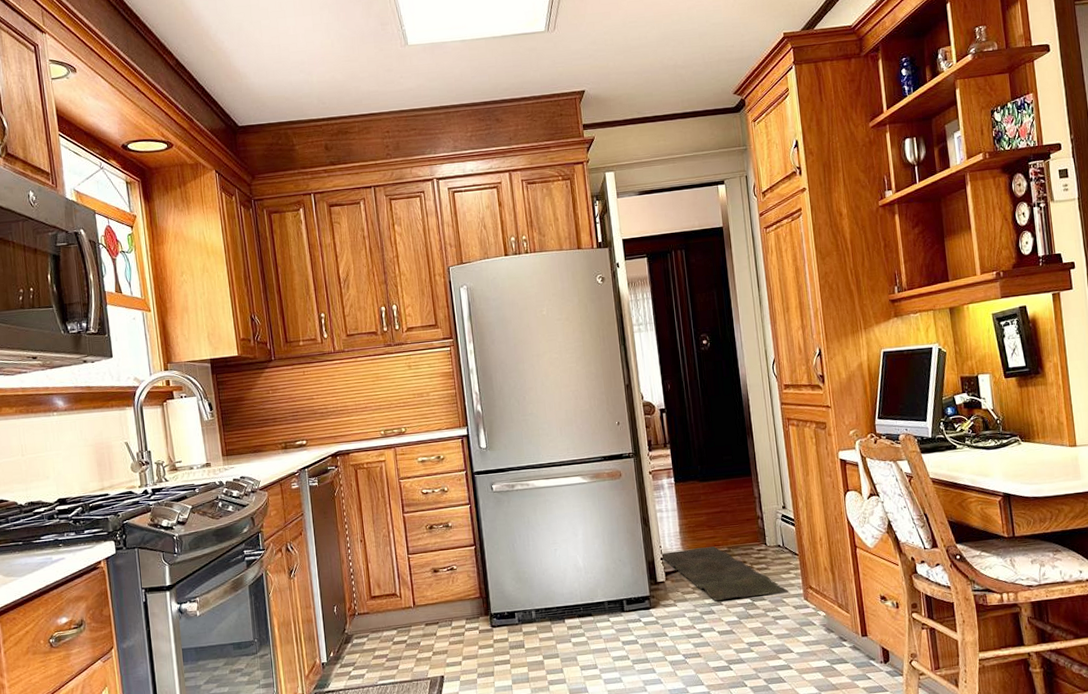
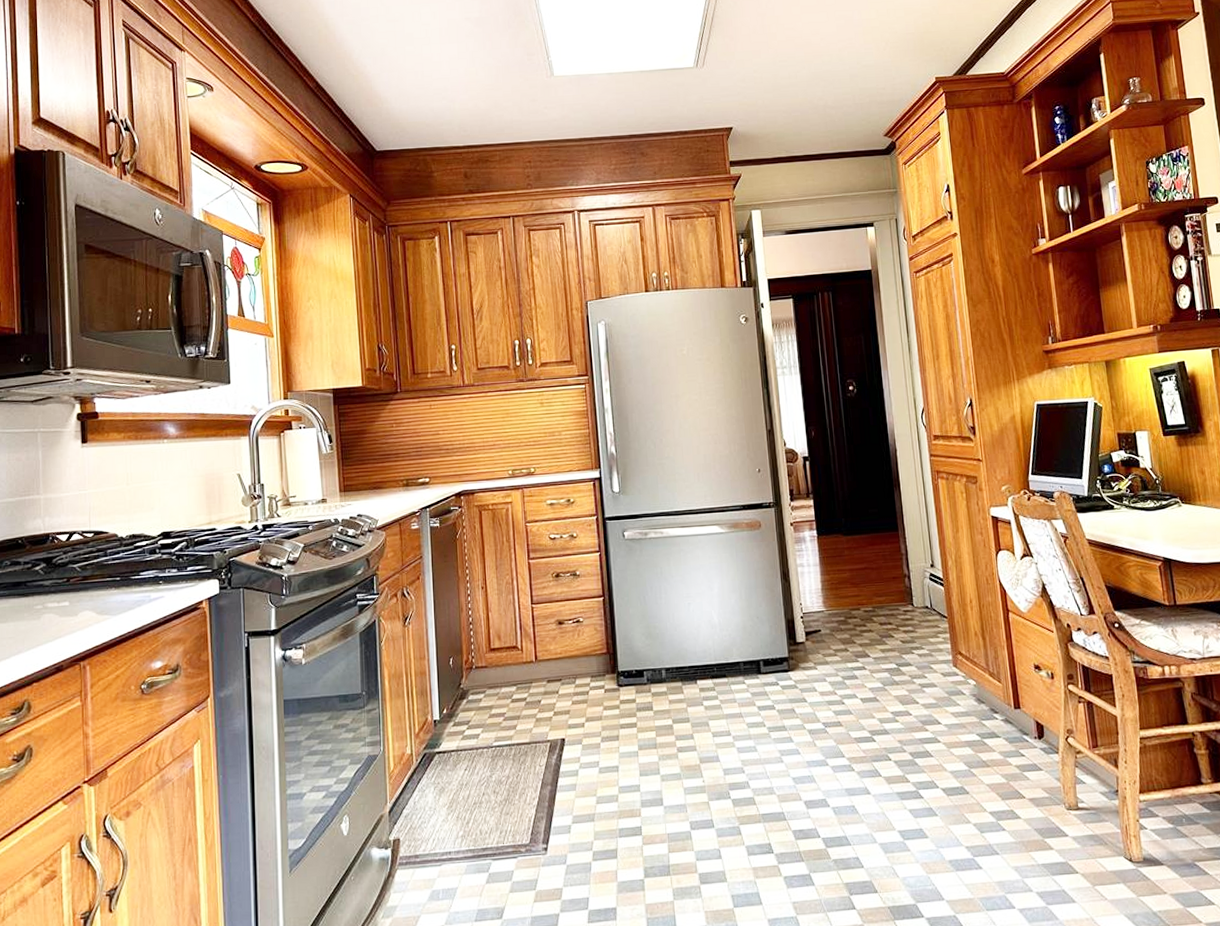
rug: present [660,546,788,601] -> none [800,606,936,666]

